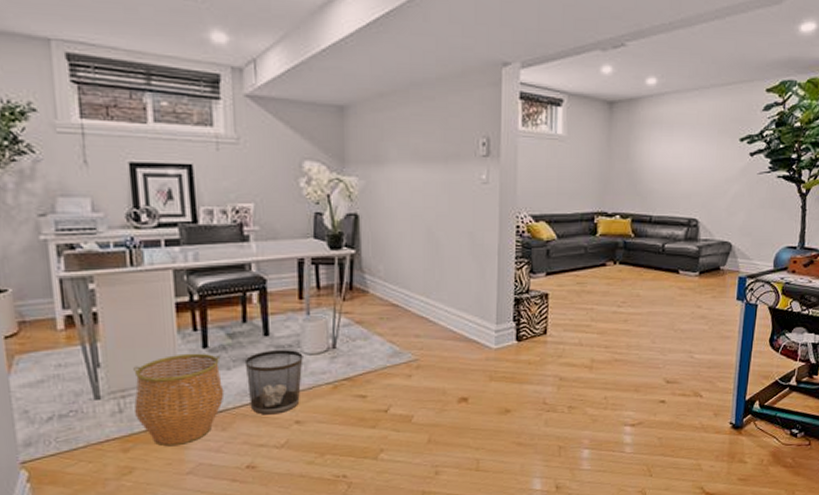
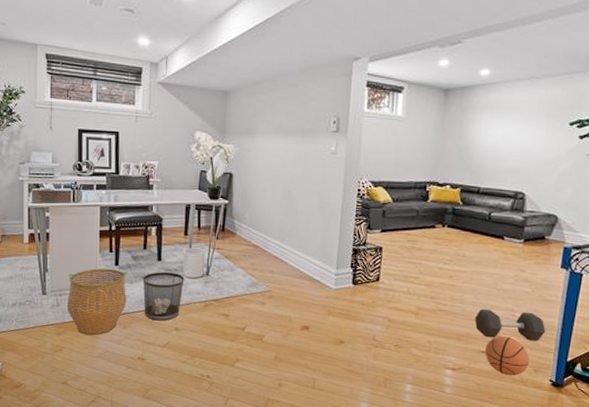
dumbbell: none [652,351,724,385] -> present [475,308,546,341]
basketball: none [664,381,709,424] -> present [485,336,530,376]

